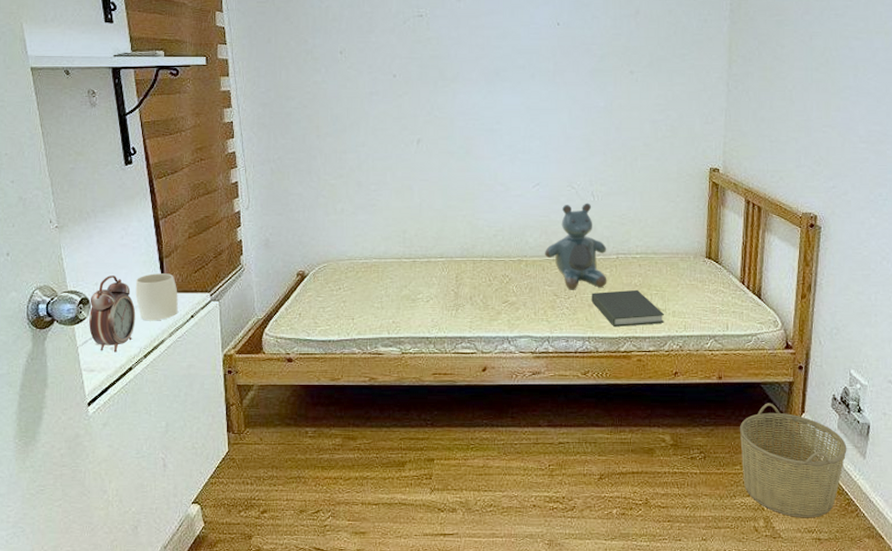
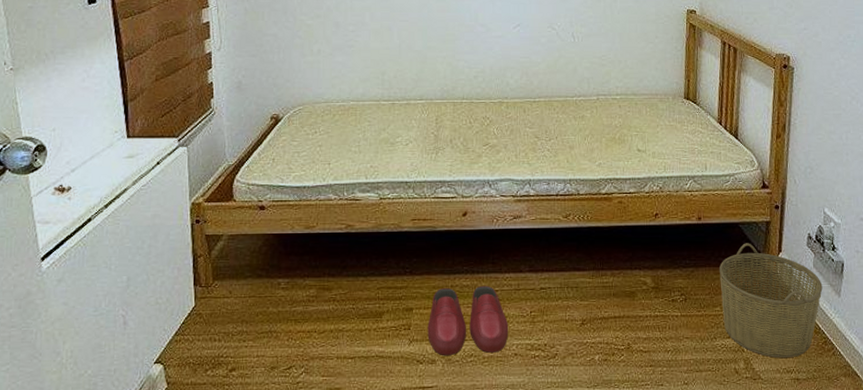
alarm clock: present [89,276,136,352] -> none [45,121,97,203]
mug: present [135,273,178,321] -> none [96,118,143,169]
slippers: none [448,438,528,506] -> present [427,285,509,356]
stuffed animal: present [545,203,607,290] -> none [526,44,588,132]
book: present [591,289,665,326] -> none [572,131,645,168]

